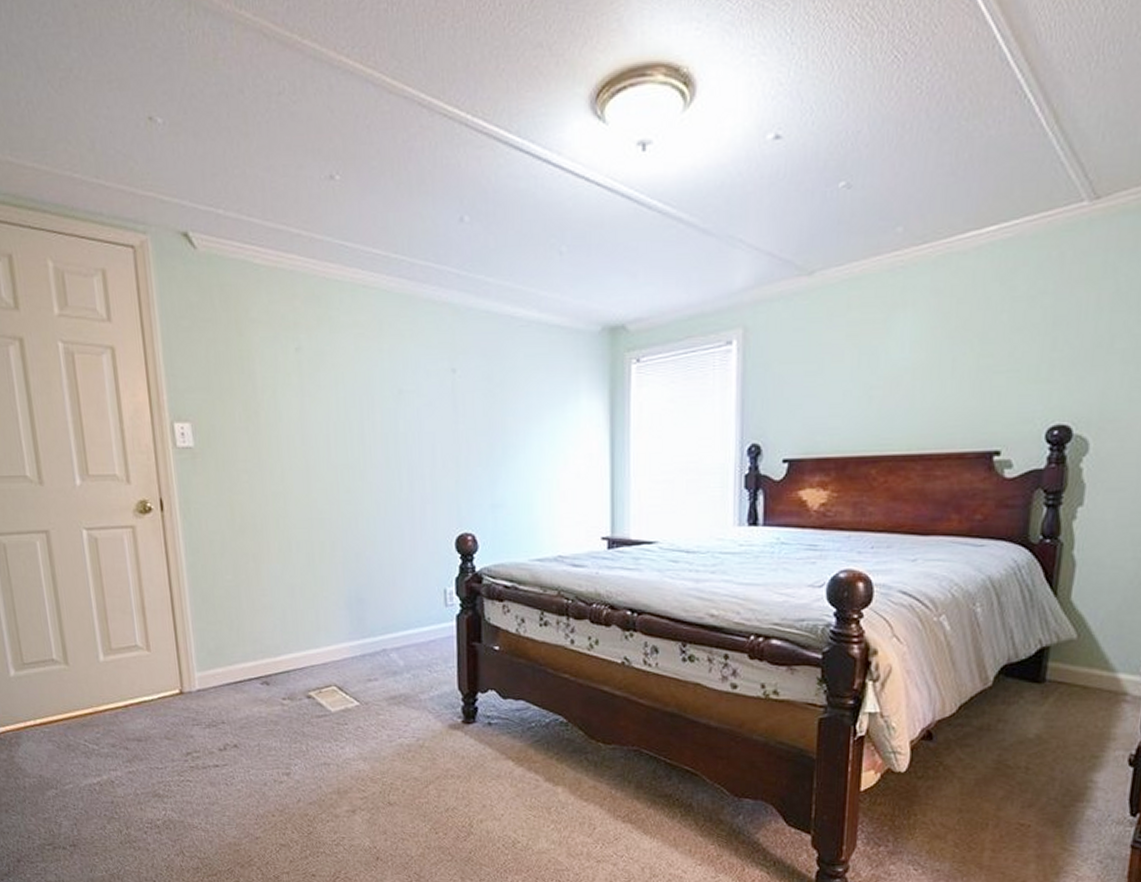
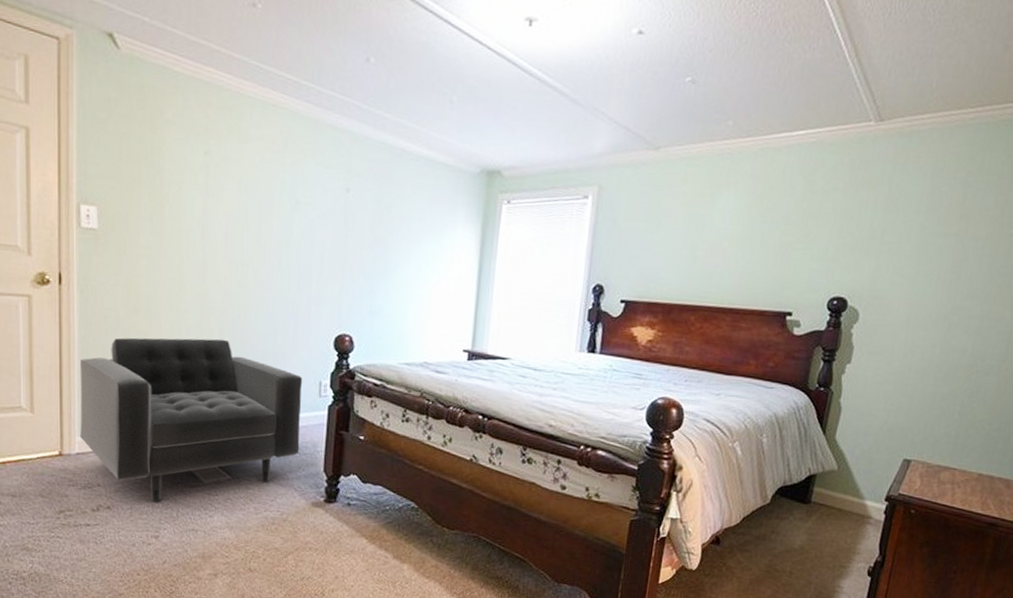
armchair: none [191,552,430,736] -> present [80,337,302,502]

